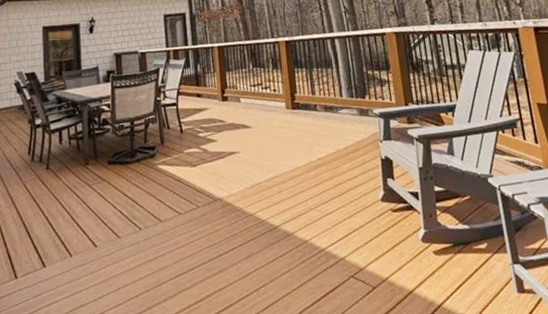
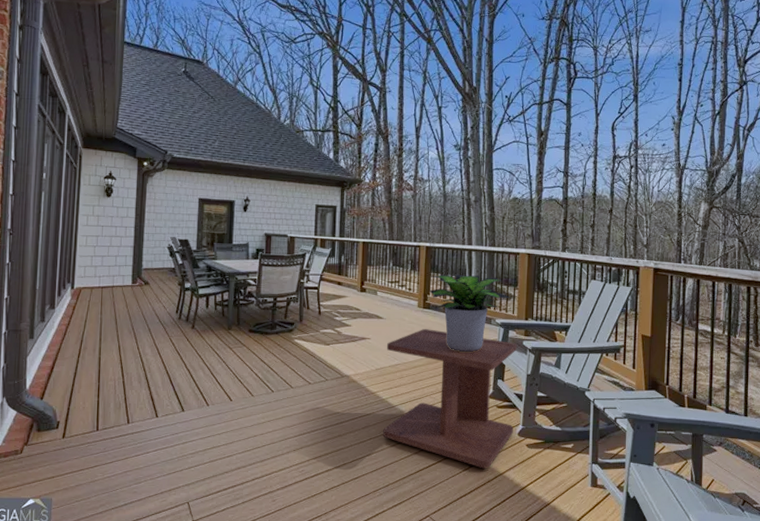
side table: none [258,131,416,289] -> present [383,329,517,469]
potted plant: none [295,63,386,153] -> present [429,274,511,352]

